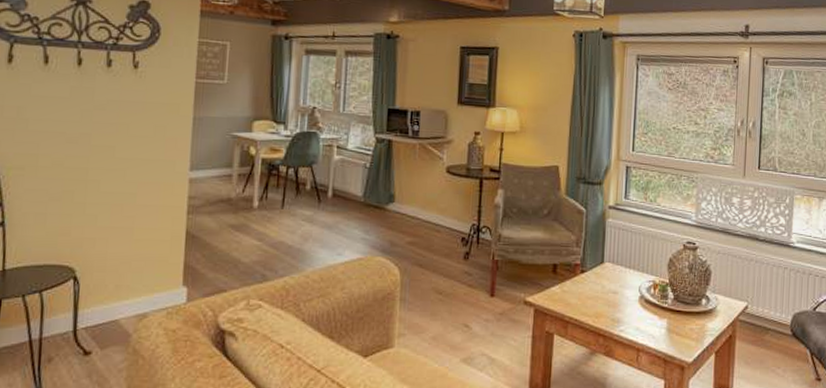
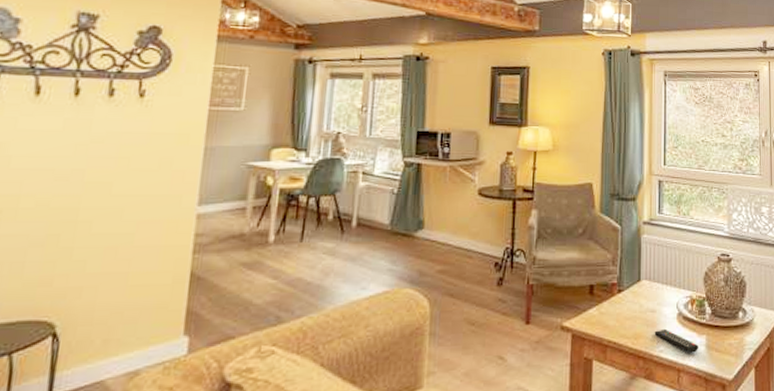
remote control: none [615,310,659,335] -> present [654,328,698,353]

